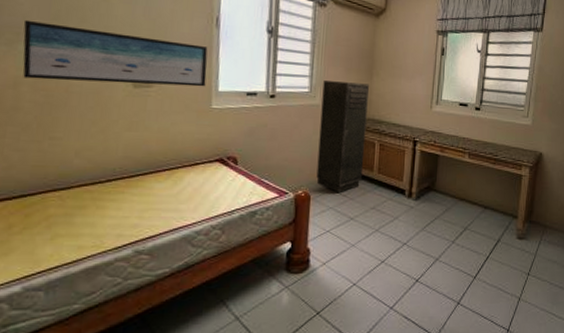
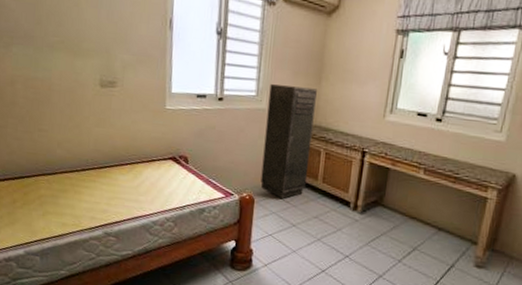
wall art: present [23,19,208,87] -> none [15,25,162,88]

